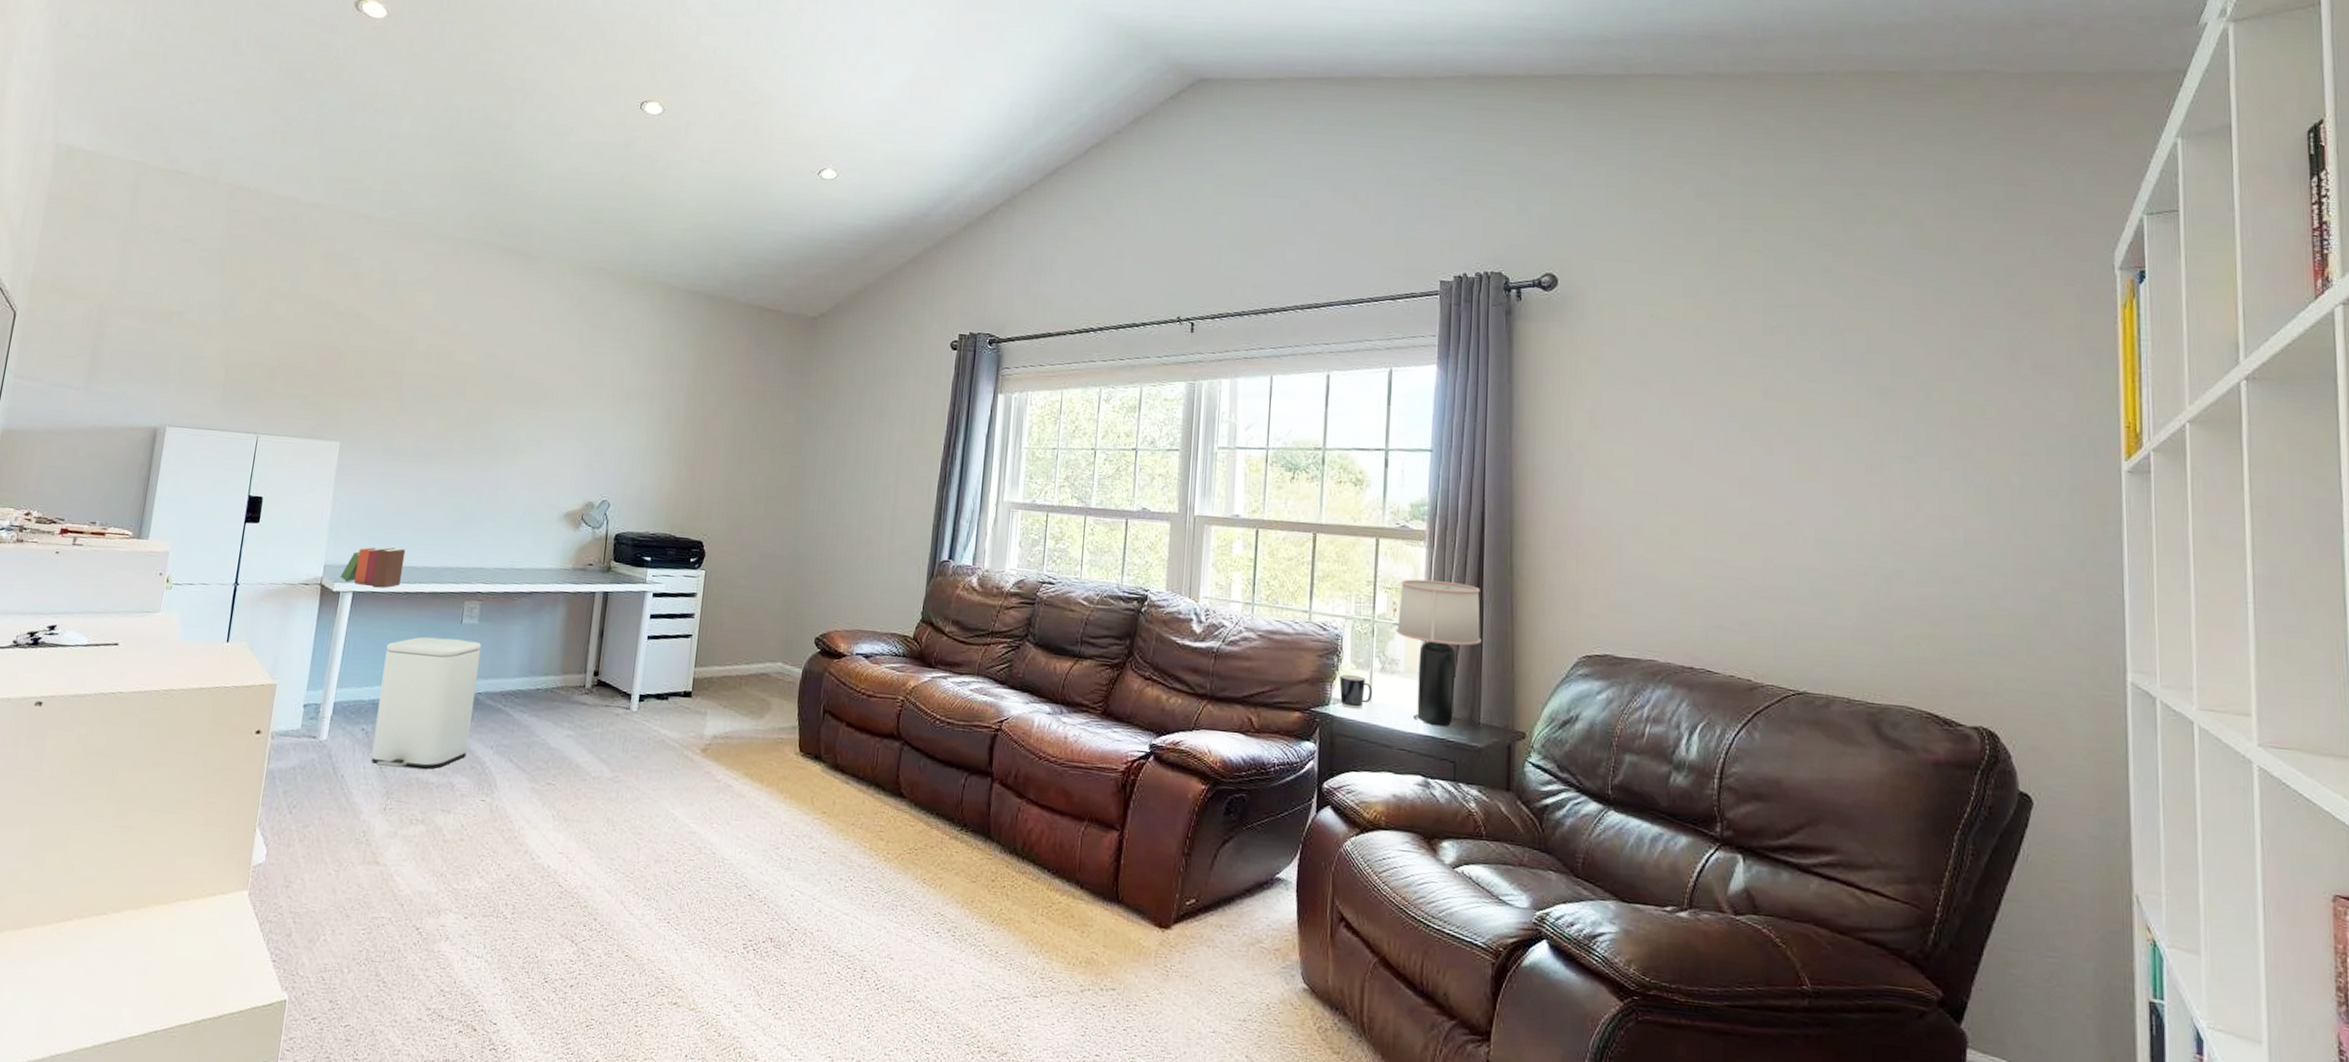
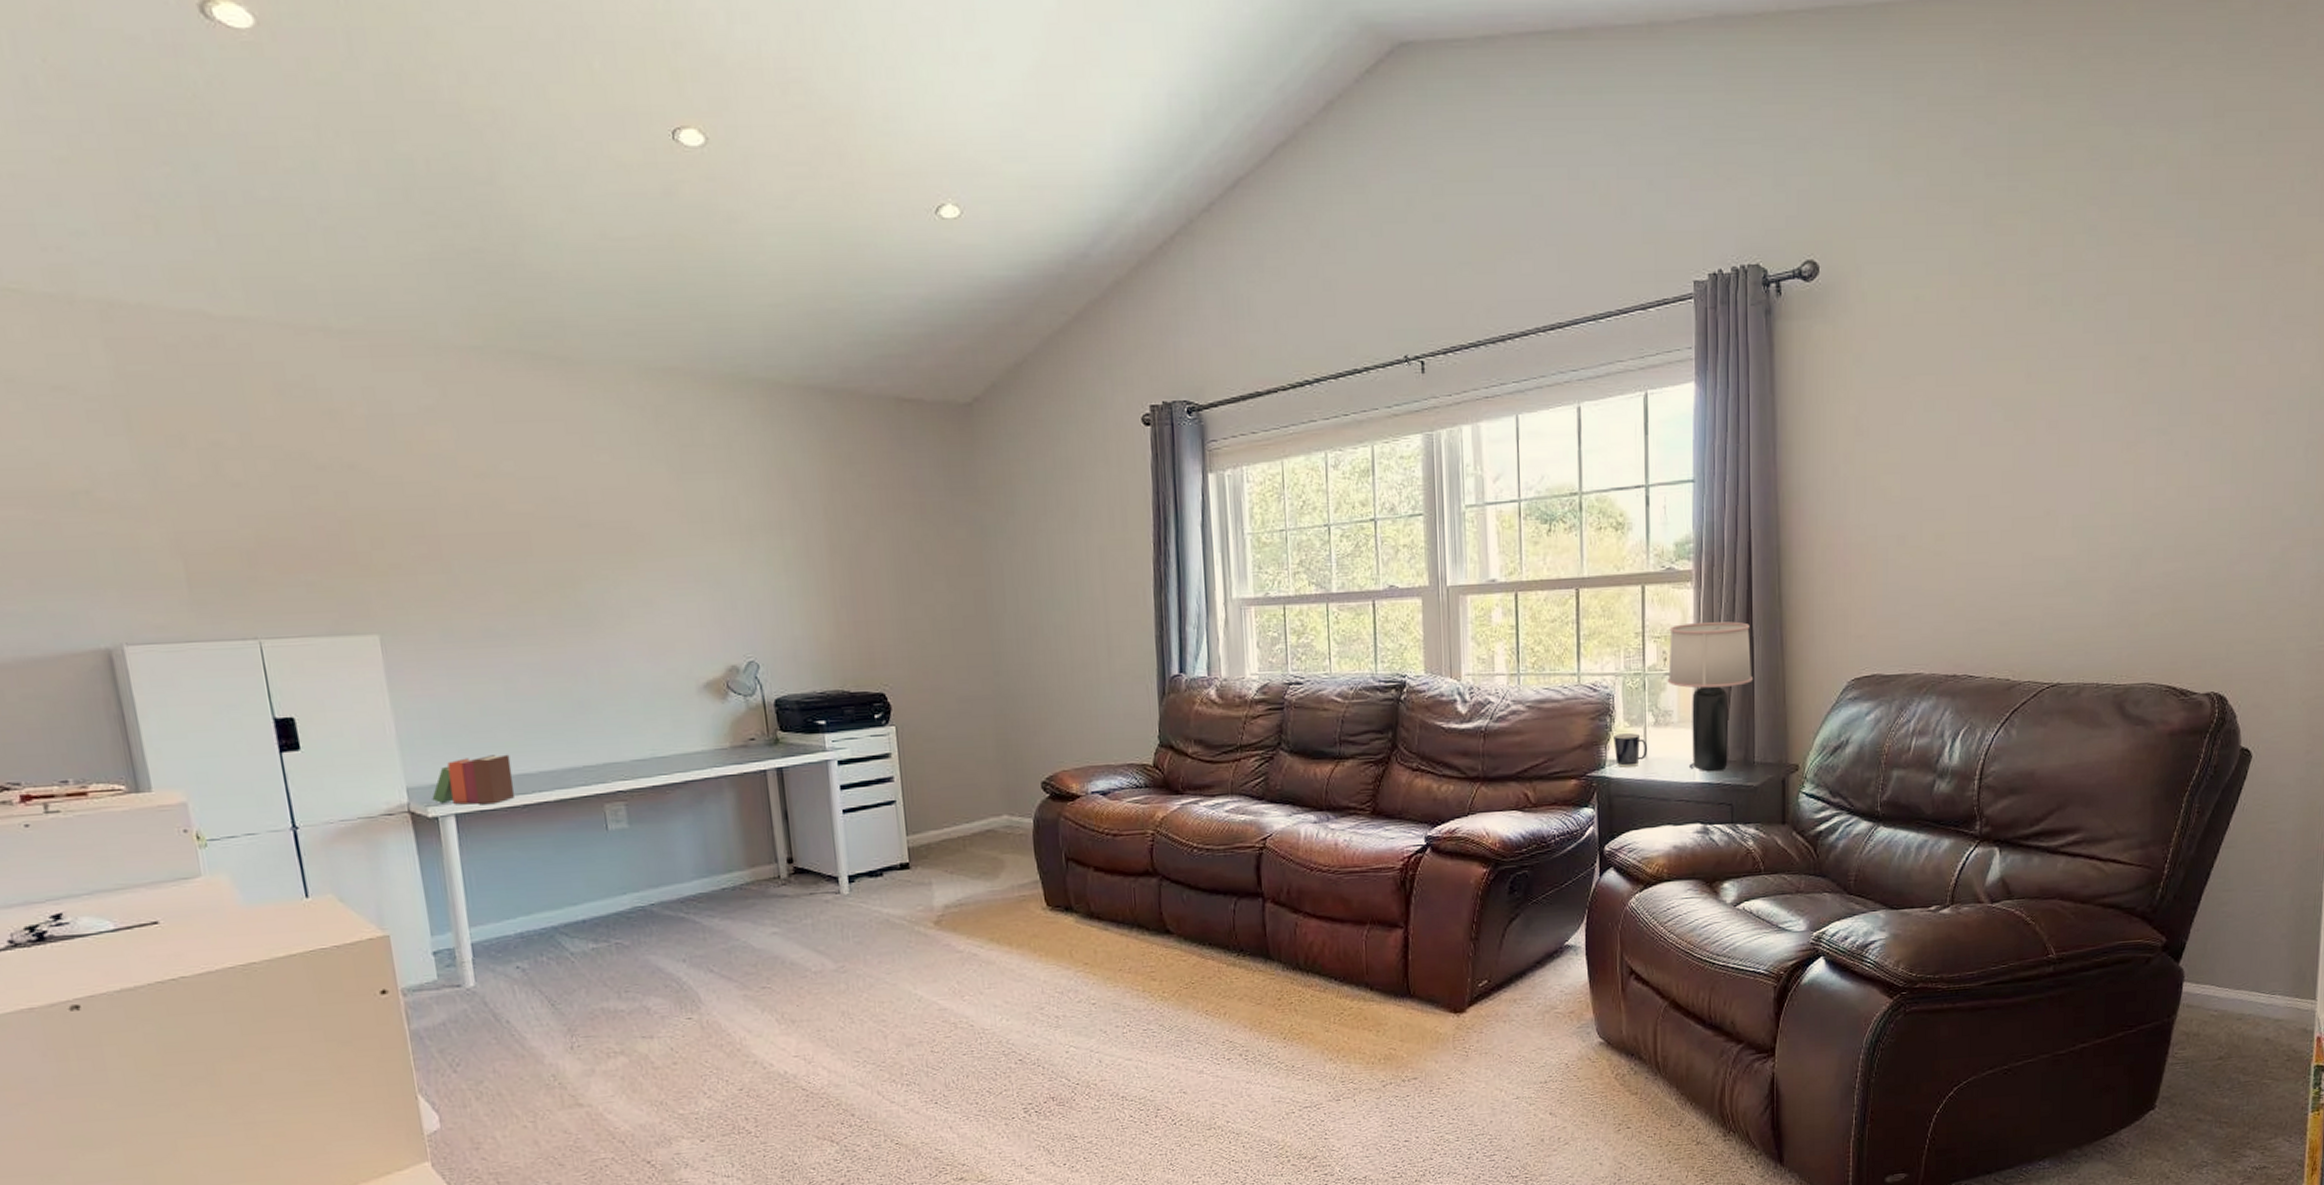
pedal bin: present [371,636,482,769] -> none [519,848,656,1003]

